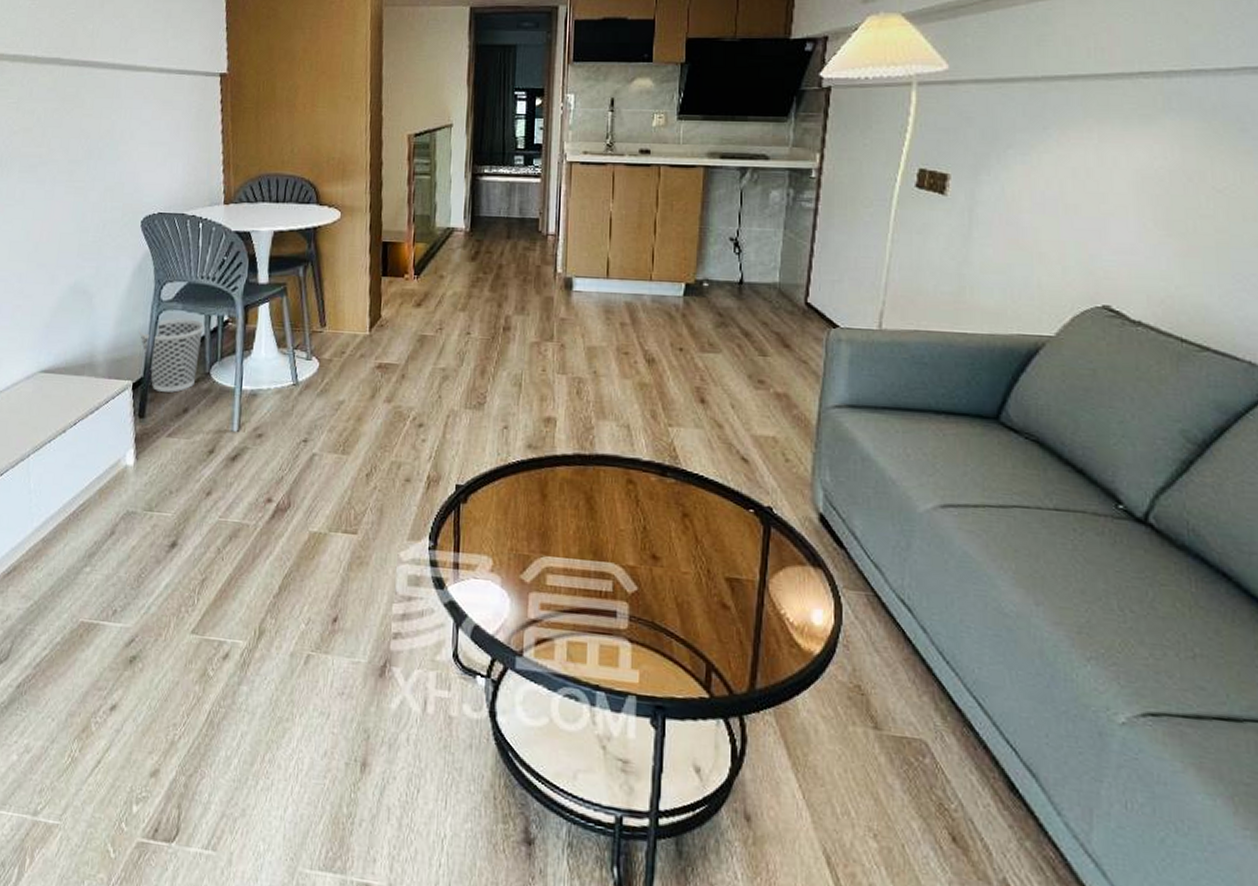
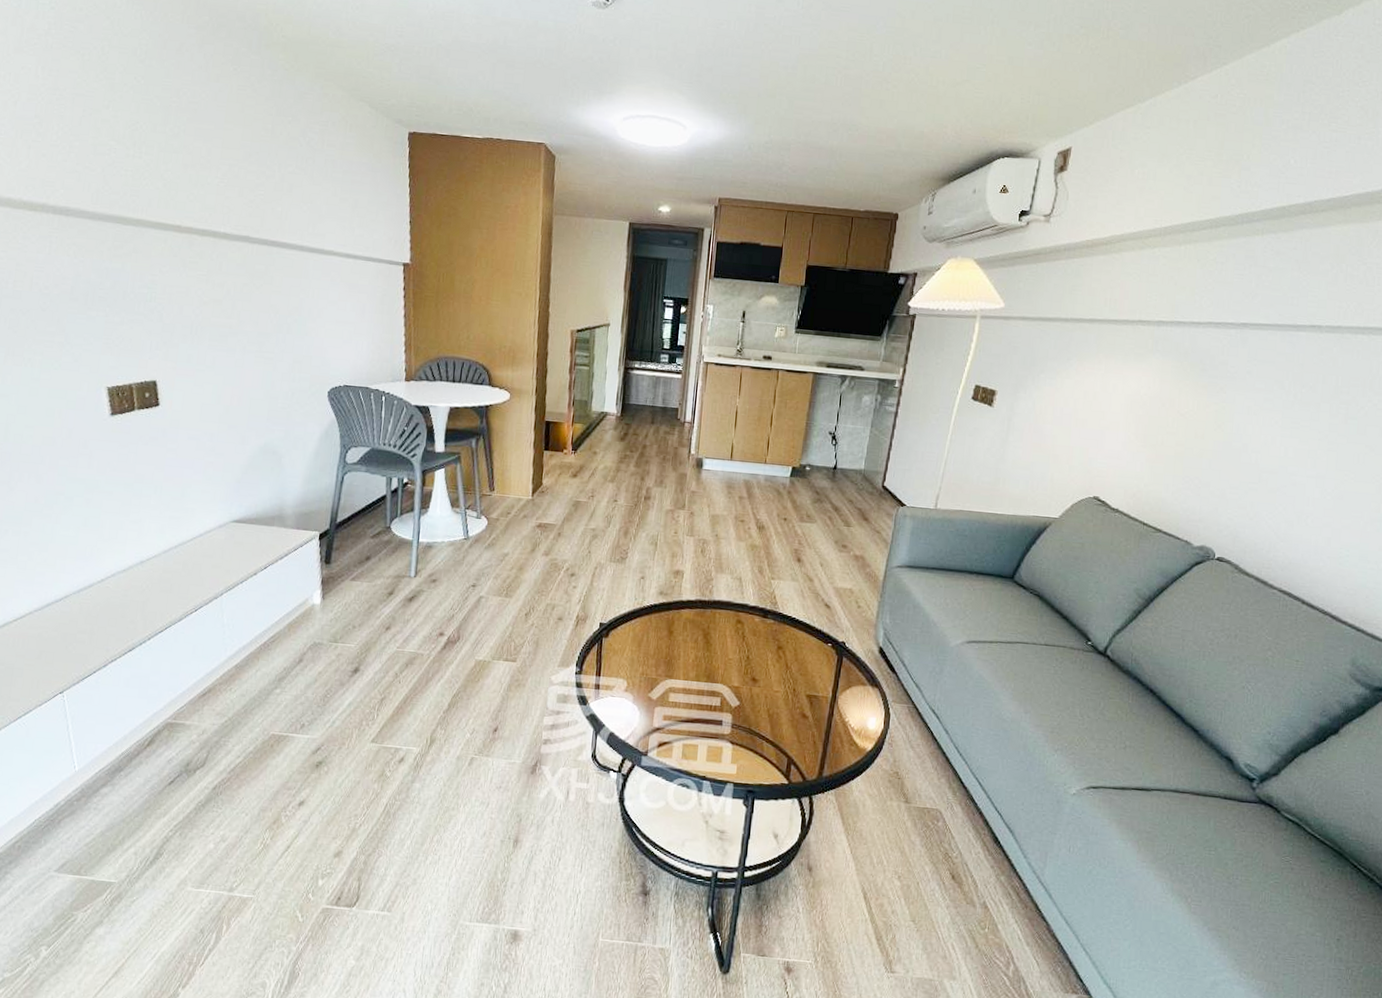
wastebasket: present [139,318,205,393] -> none [325,479,386,543]

